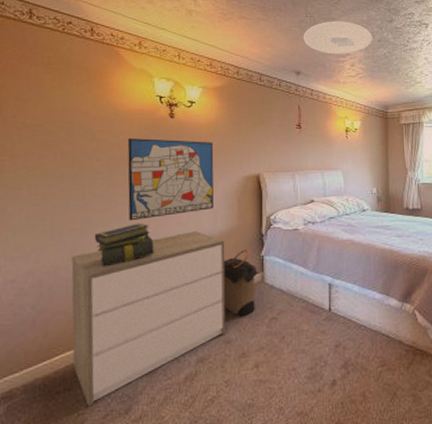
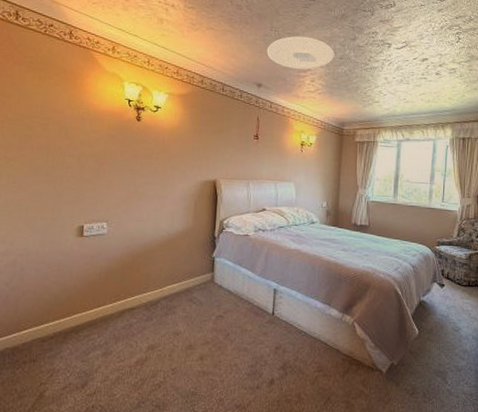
dresser: present [71,231,226,407] -> none [38,229,180,378]
stack of books: present [94,222,154,267] -> none [62,216,116,254]
wall art: present [127,138,215,221] -> none [94,137,175,215]
laundry hamper: present [223,249,259,317] -> none [175,250,210,312]

